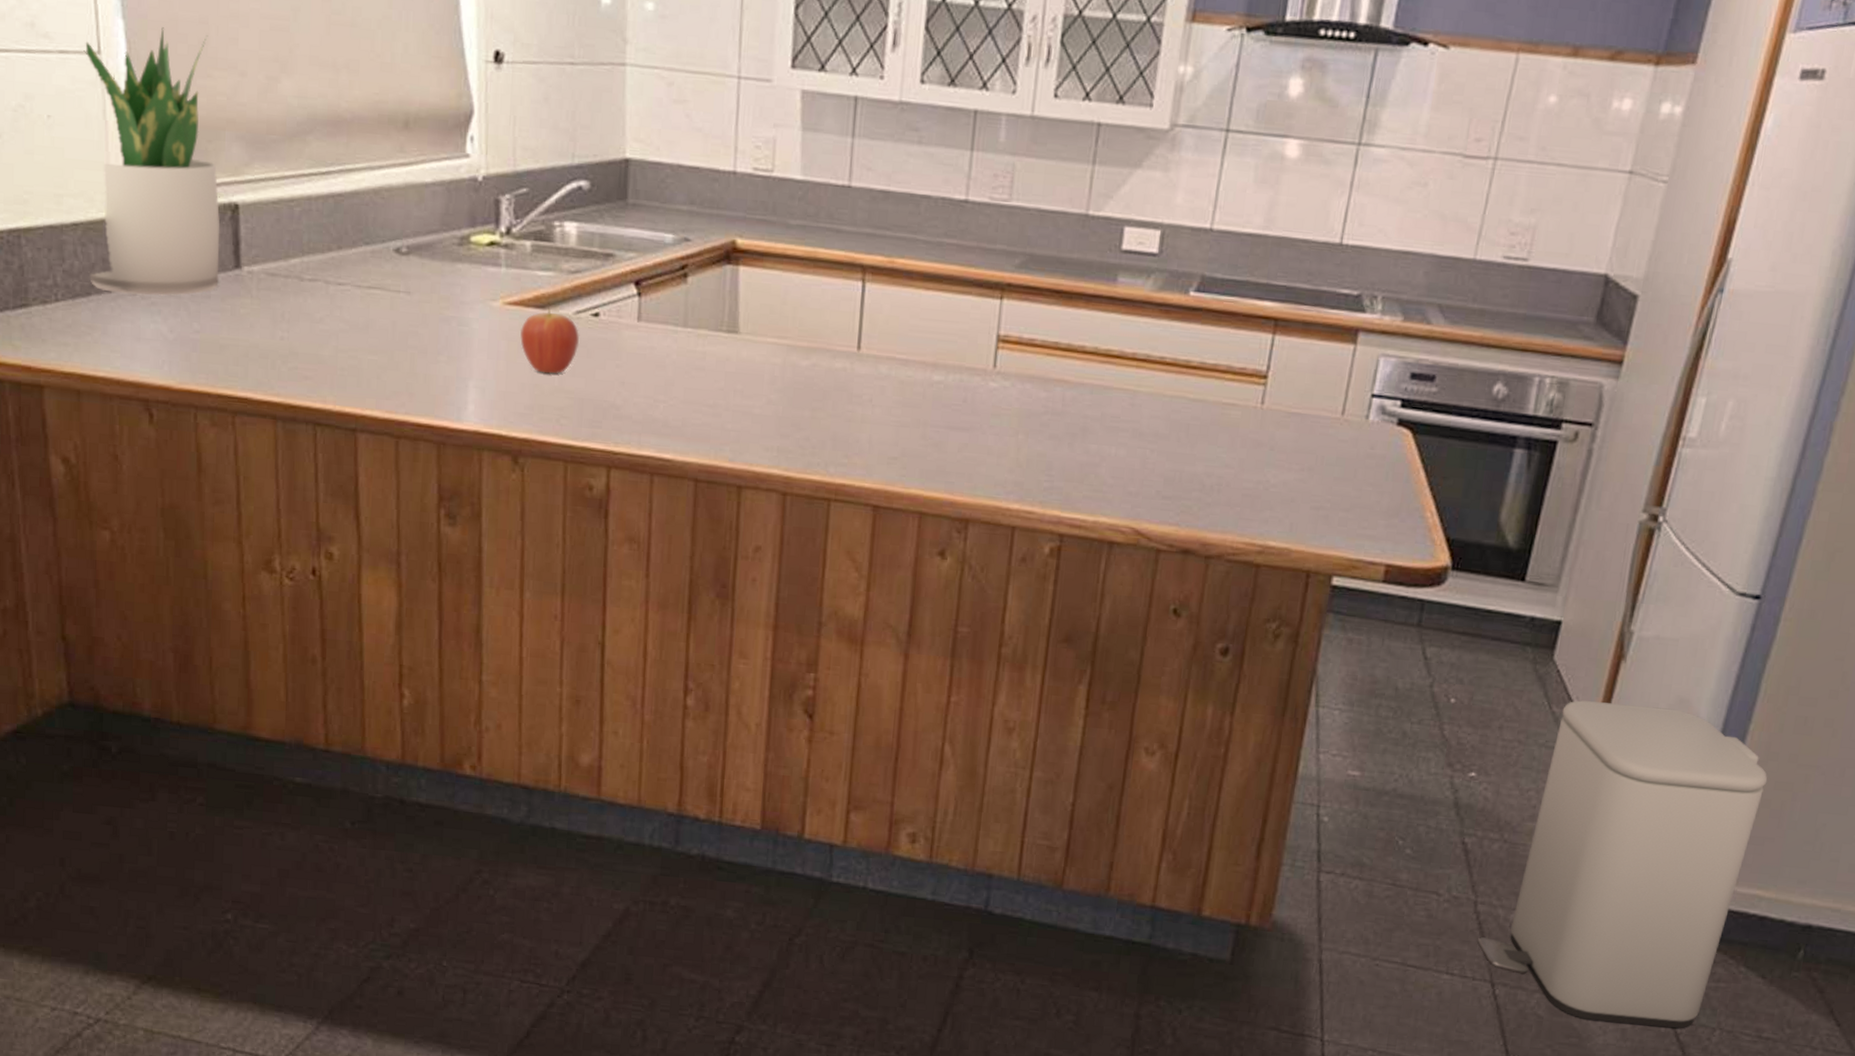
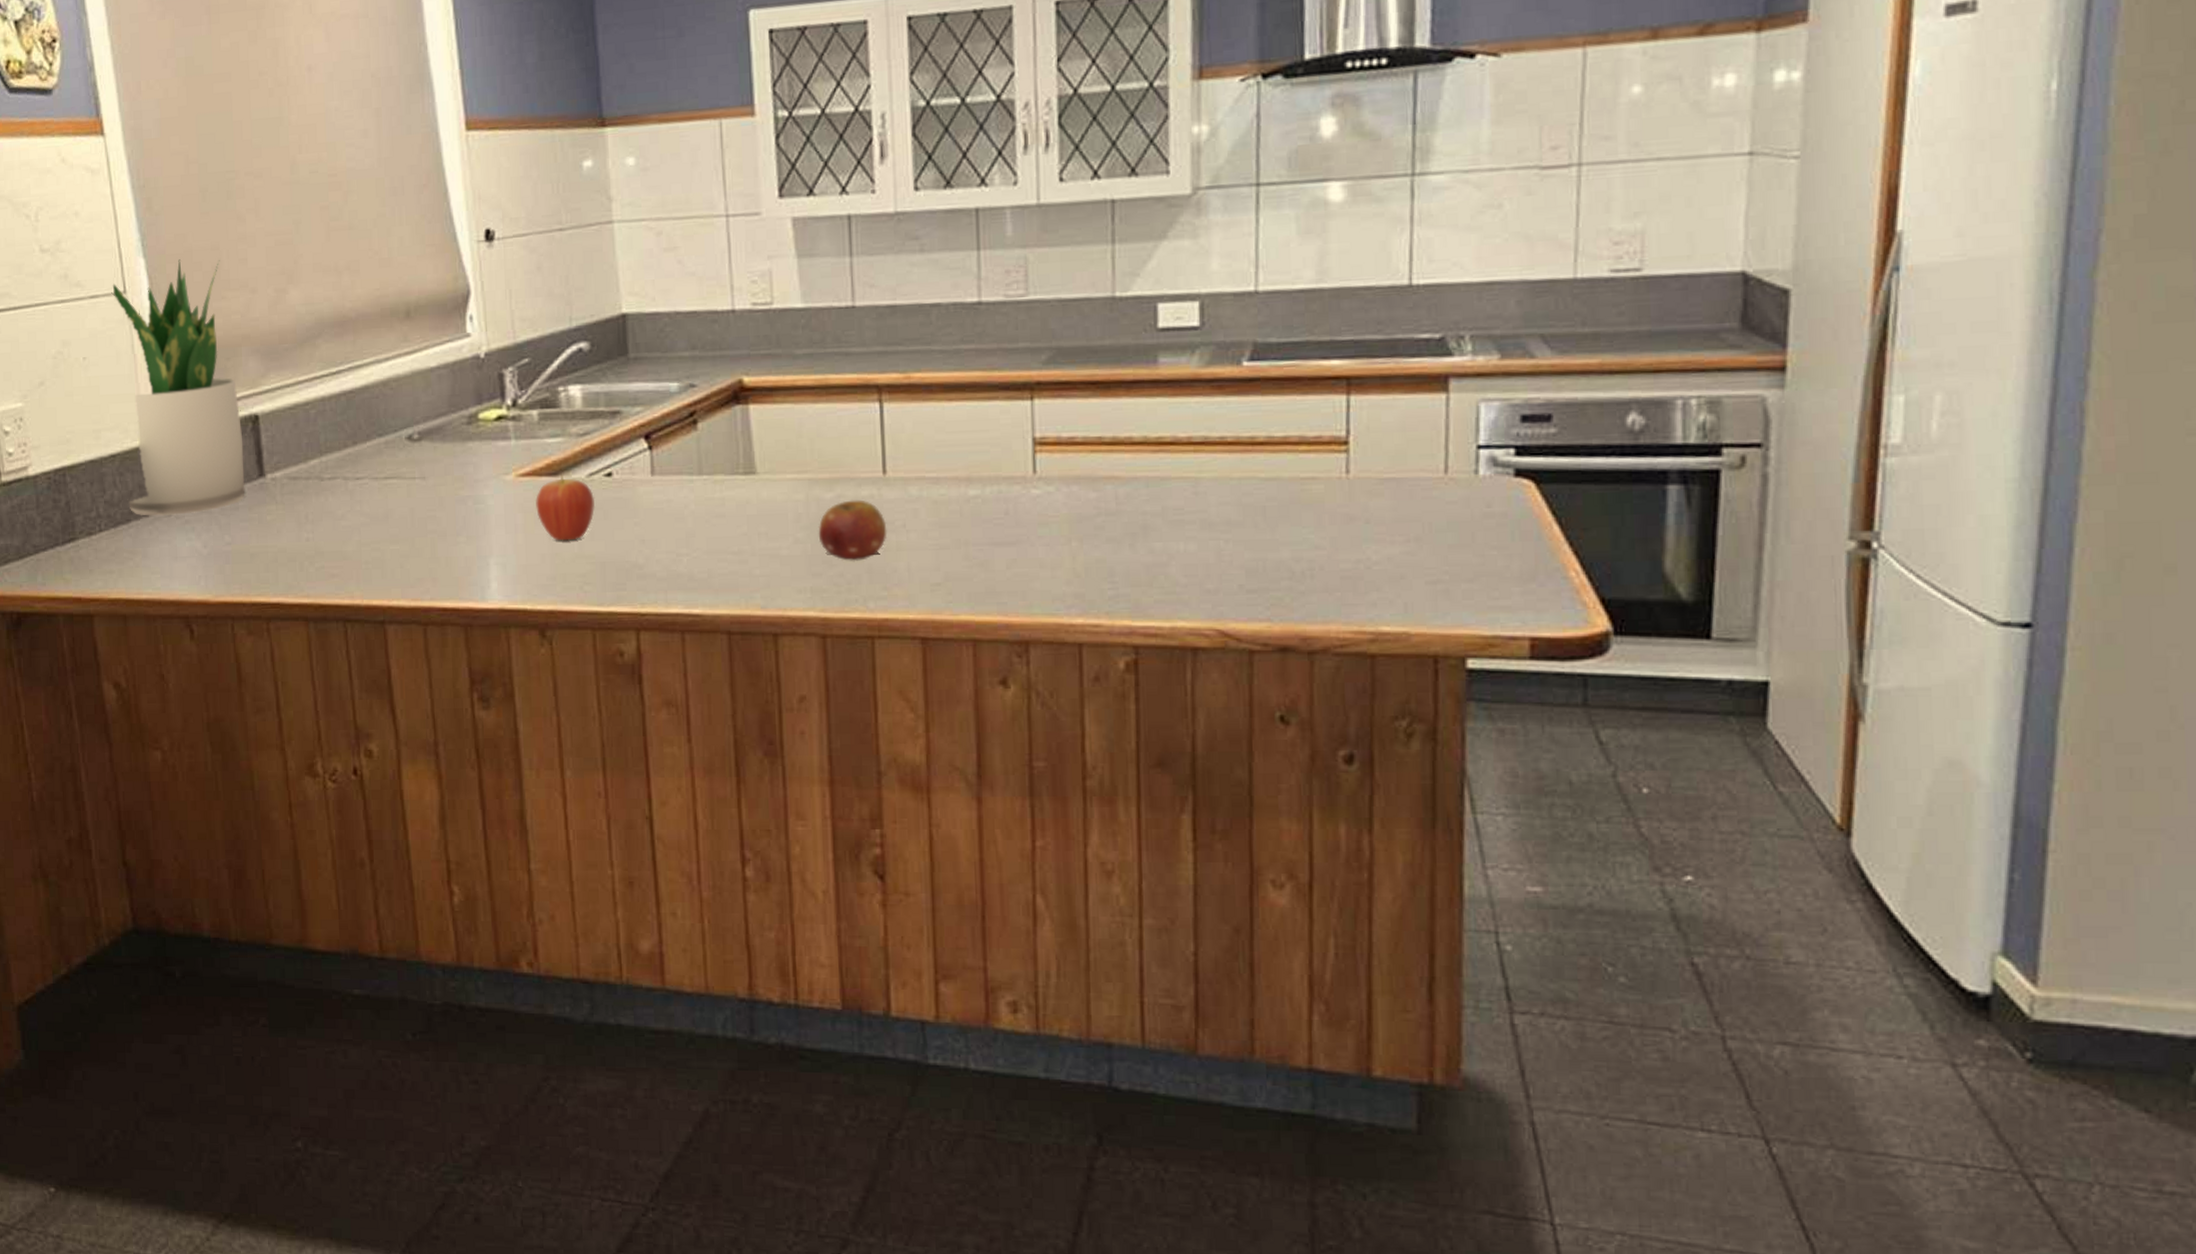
fruit: none [790,370,855,429] -> present [818,499,887,562]
pedal bin: present [1477,700,1768,1029] -> none [1734,773,2094,1186]

